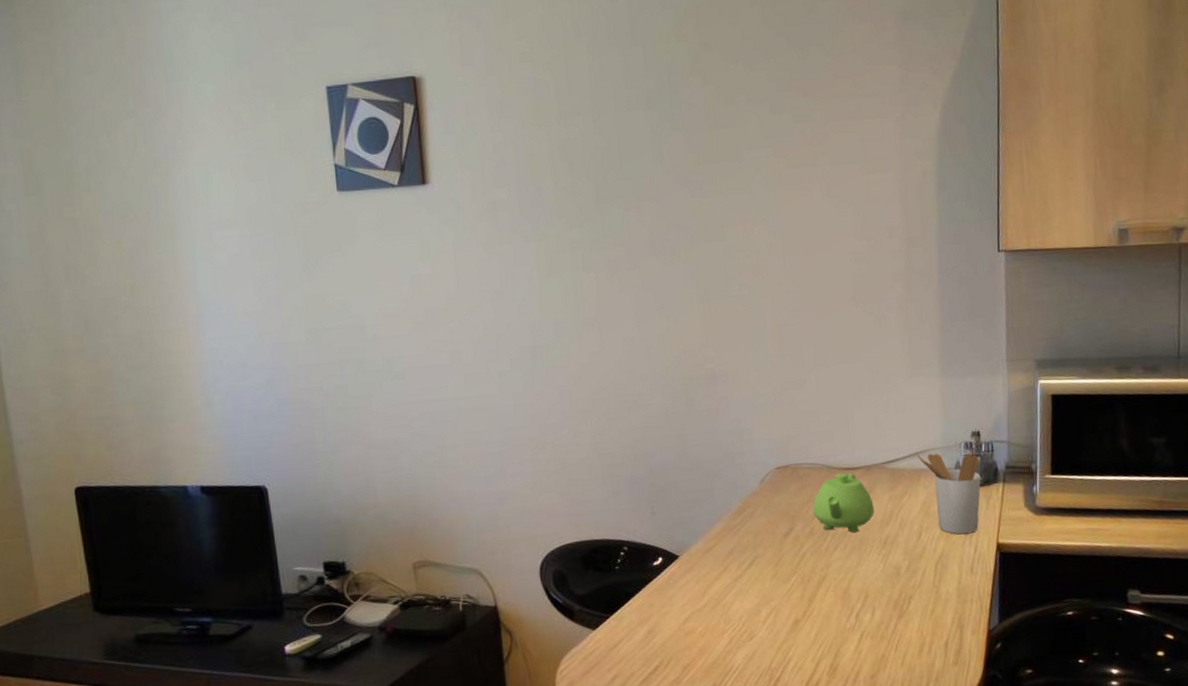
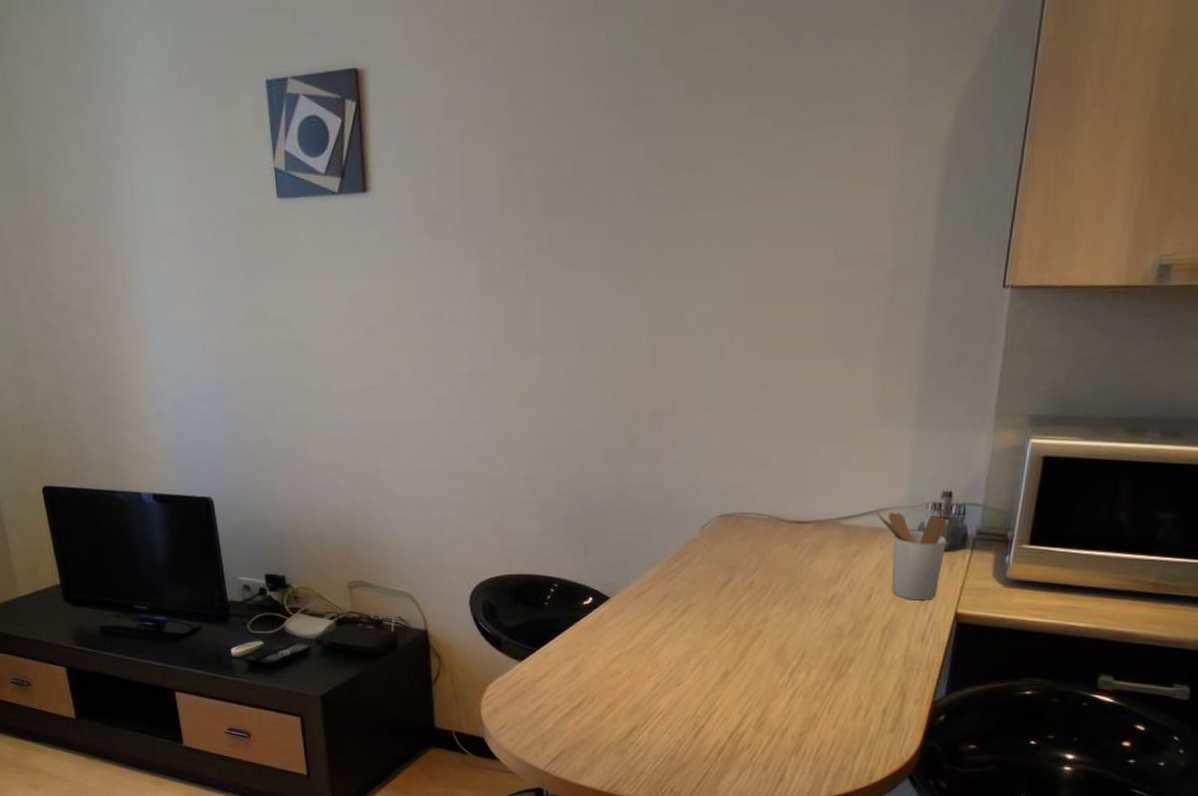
teapot: present [812,473,875,532] -> none [754,526,822,588]

